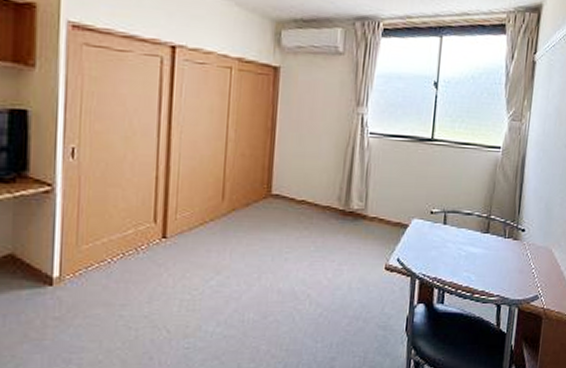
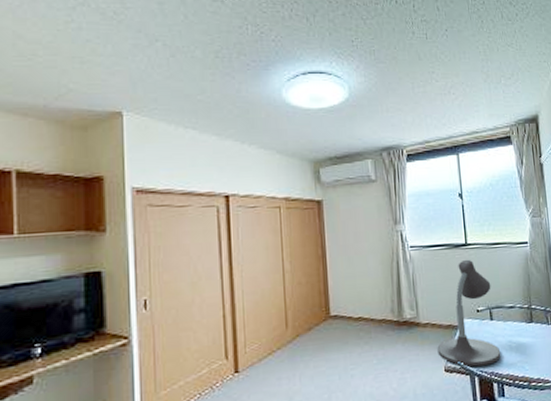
desk lamp: none [380,155,452,270] -> present [437,259,501,367]

